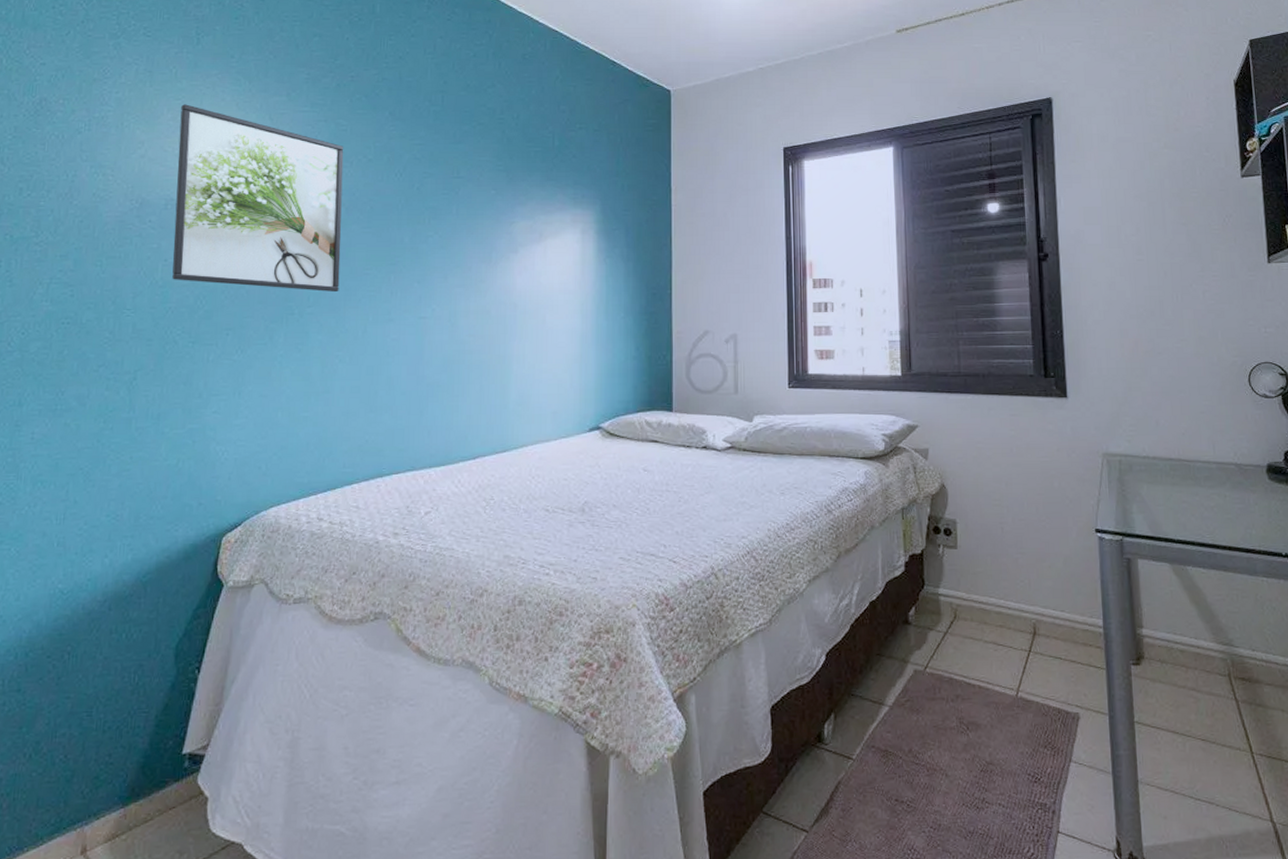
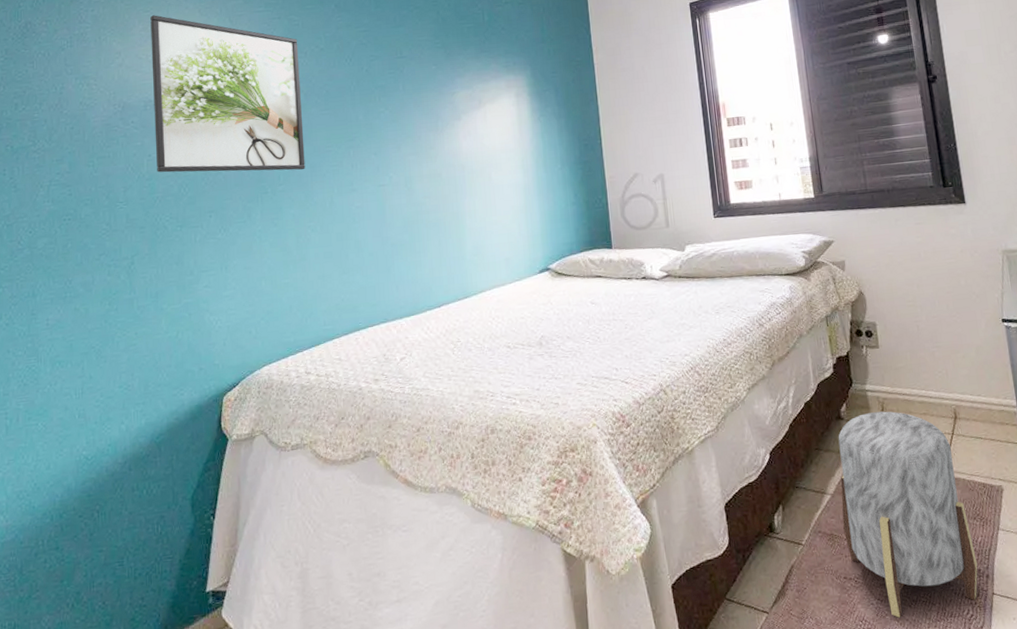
stool: none [899,619,1044,850] -> present [838,411,978,618]

